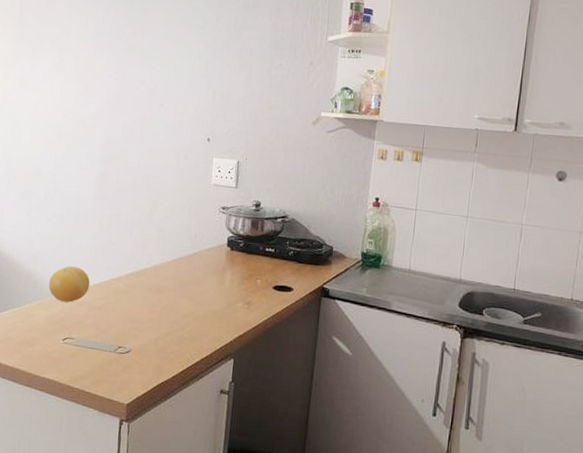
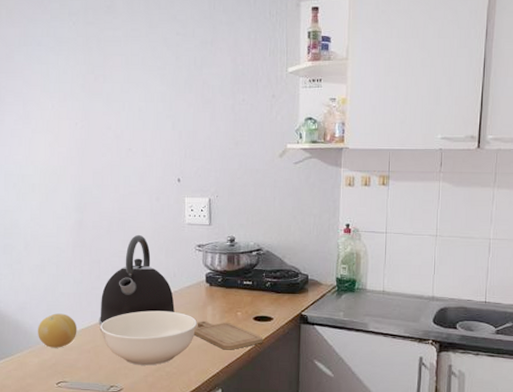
kettle: none [112,191,193,287] -> present [98,234,175,330]
bowl: none [113,270,214,329] -> present [99,310,197,366]
chopping board: none [209,286,282,319] -> present [193,321,263,350]

